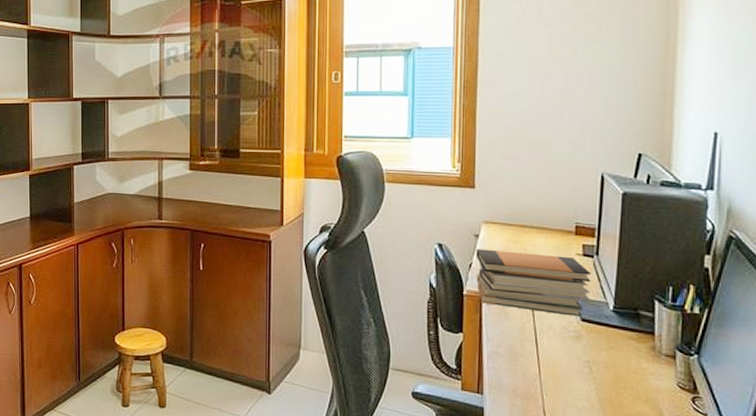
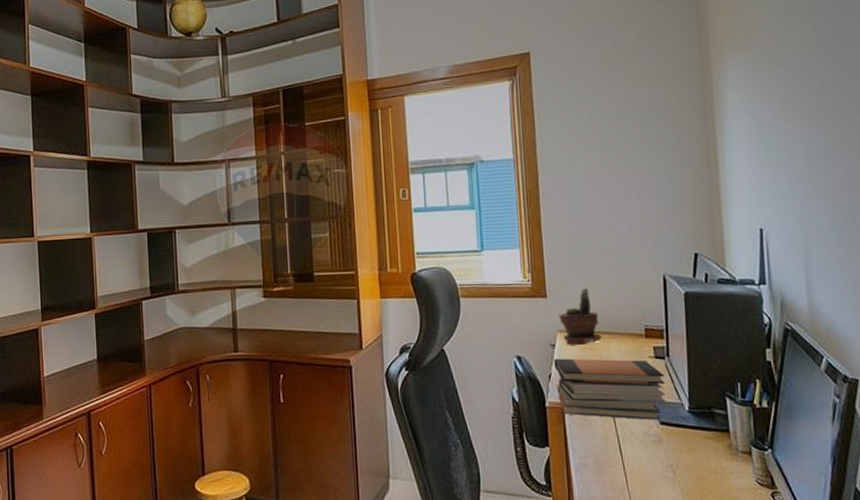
potted plant: none [485,180,529,238] -> present [558,287,602,346]

